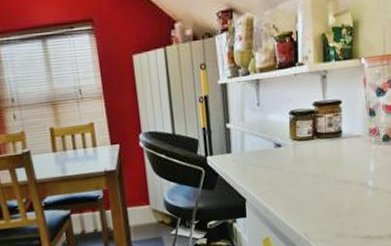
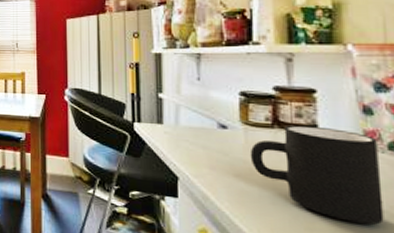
mug: none [297,131,379,203] -> present [249,125,384,225]

